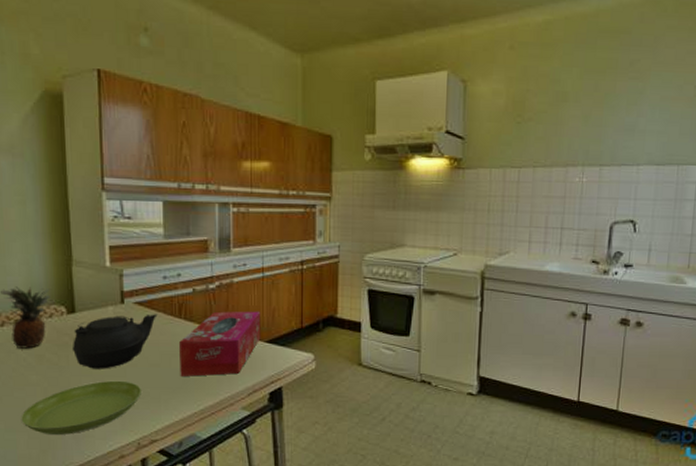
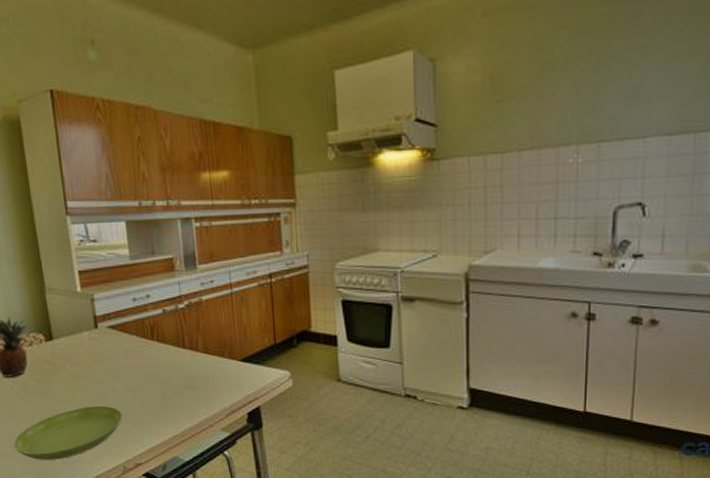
teapot: present [72,314,158,369] -> none [53,337,131,395]
tissue box: present [179,311,261,377] -> none [154,329,235,399]

